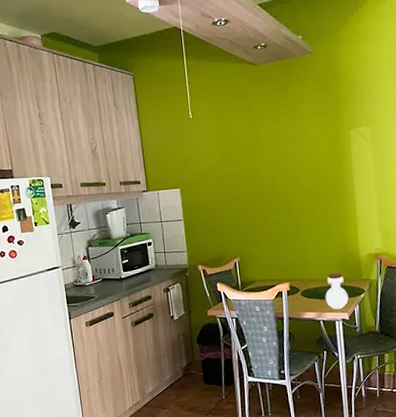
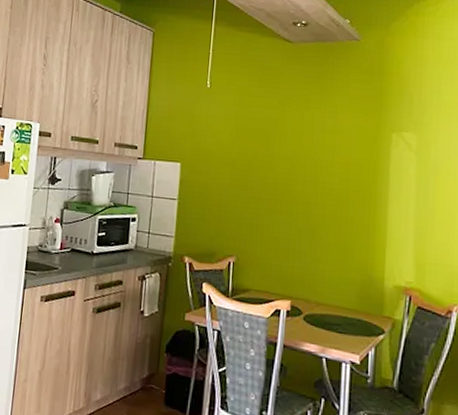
jar: present [325,272,349,310] -> none [333,299,363,349]

